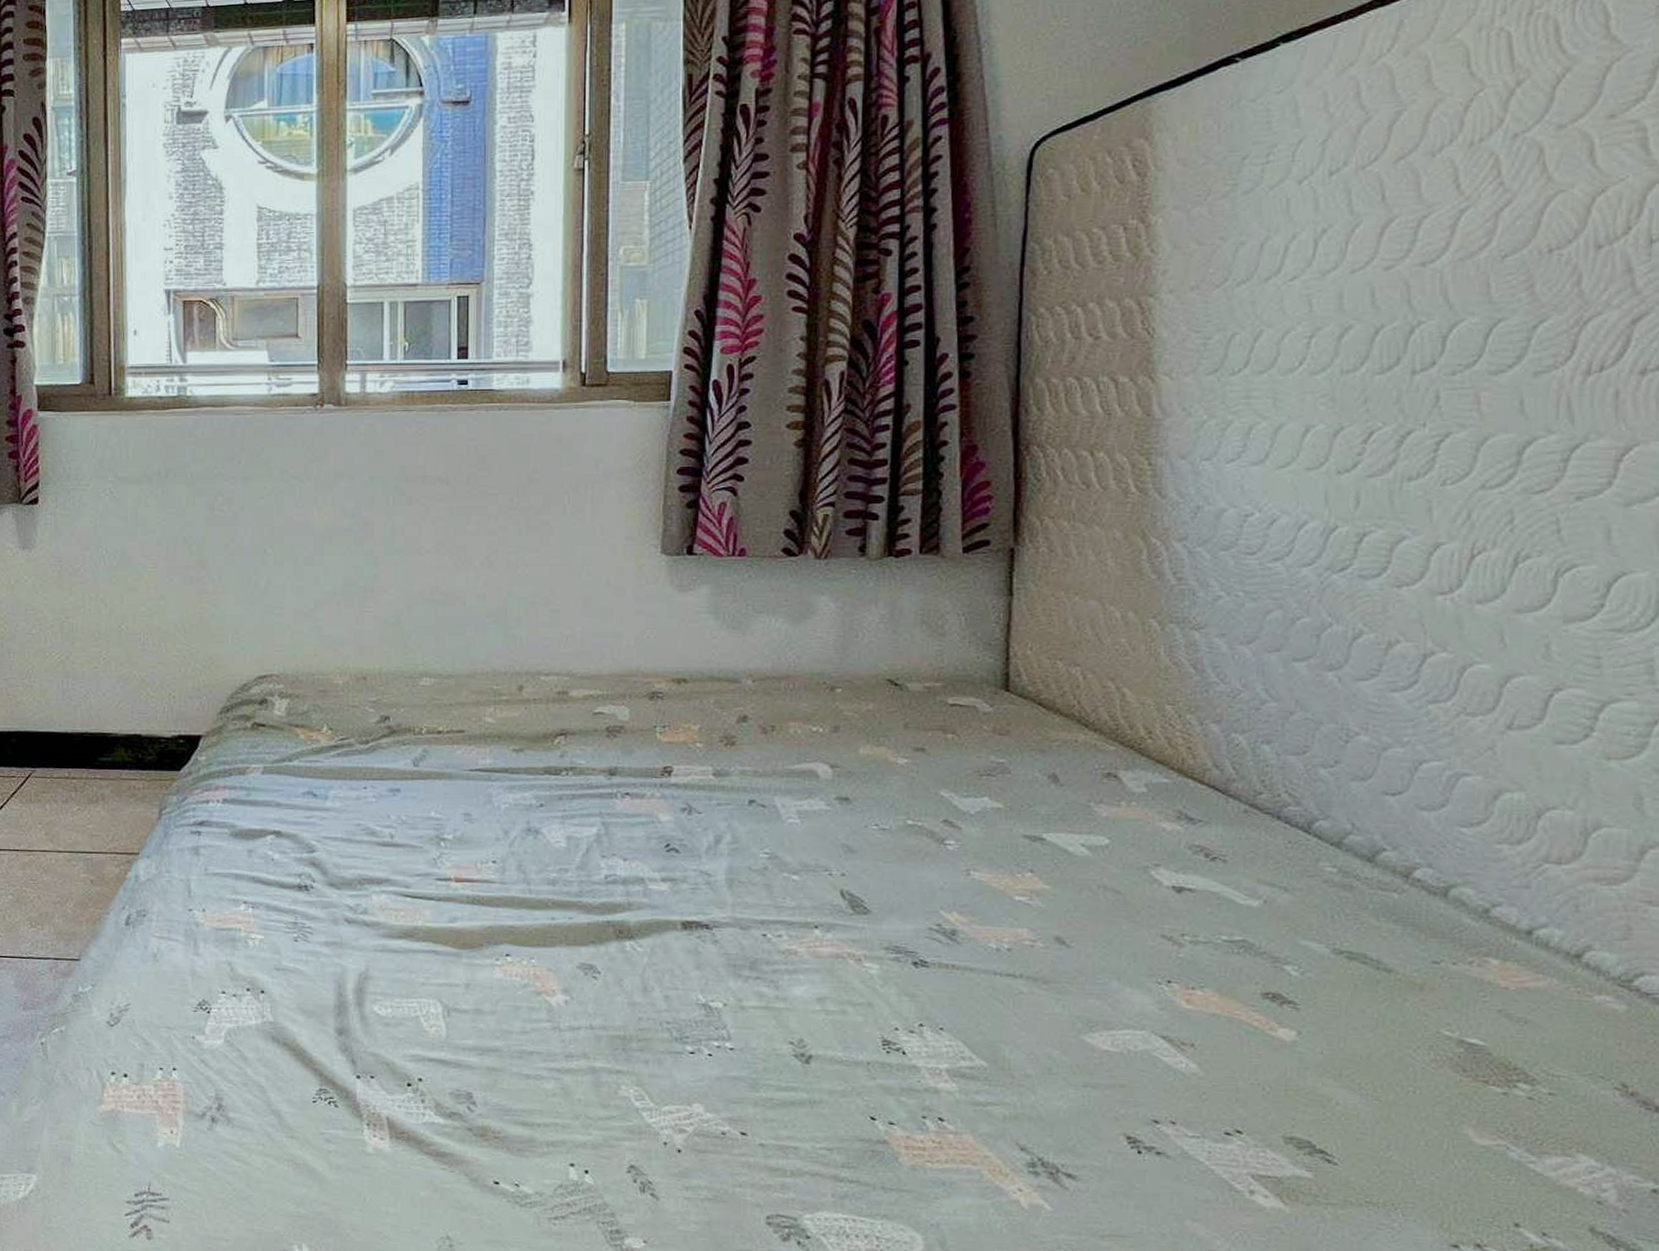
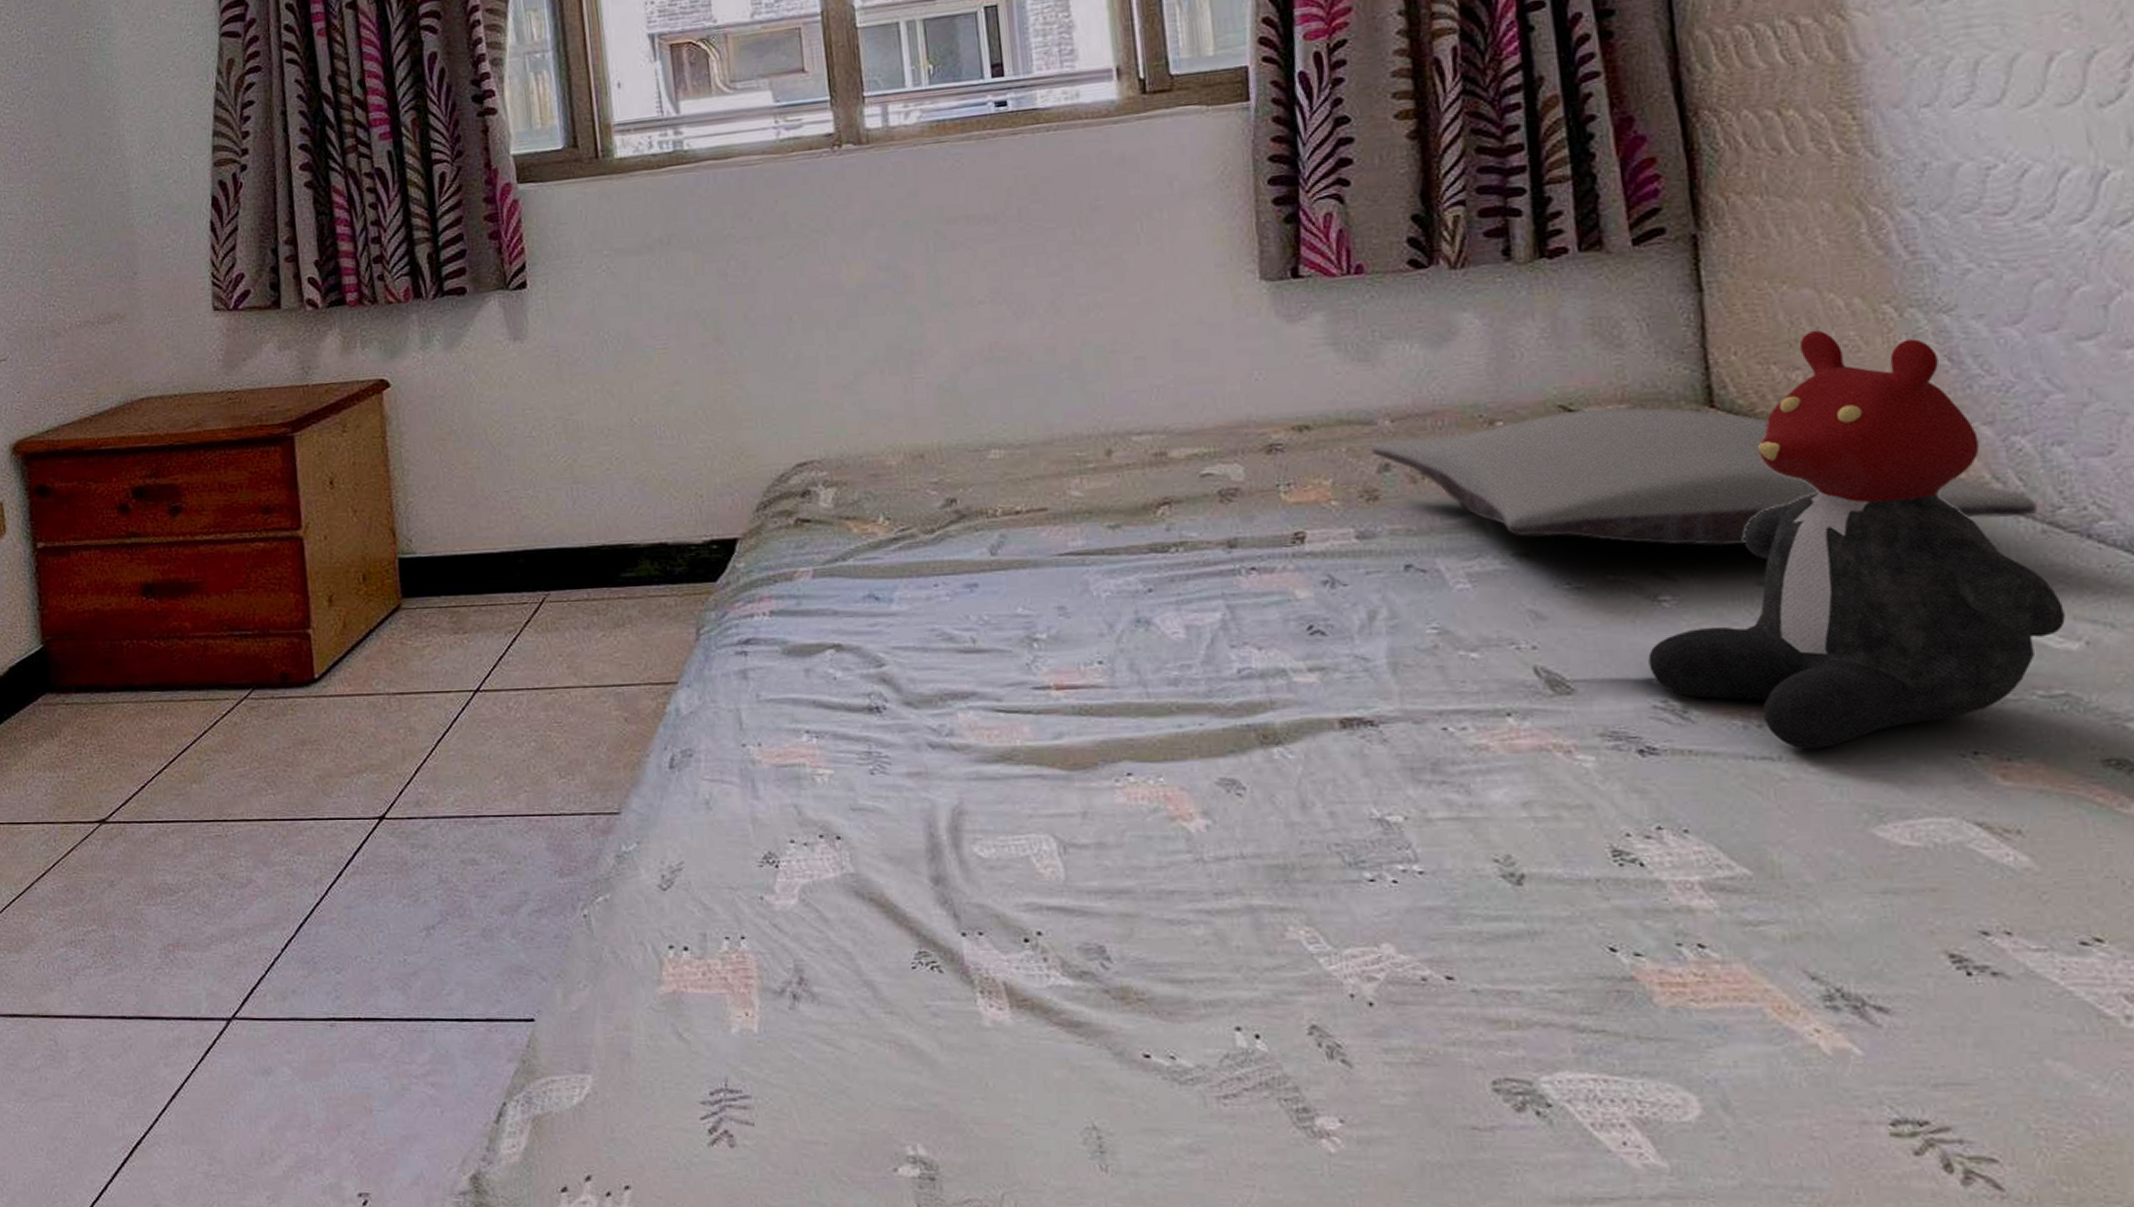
pillow: none [734,685,1244,804] -> present [1371,407,2039,547]
teddy bear: none [930,635,1252,971] -> present [1648,330,2065,750]

